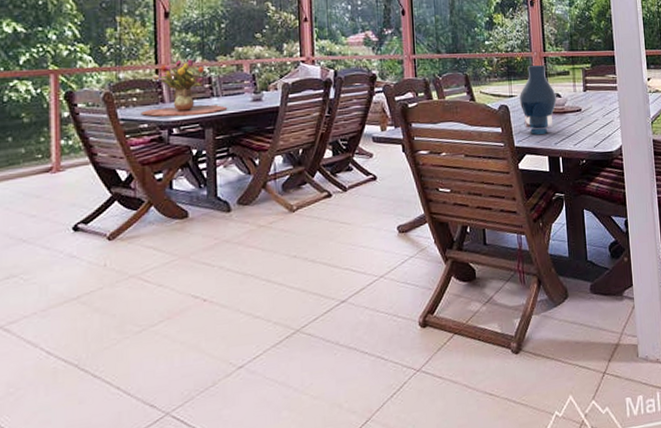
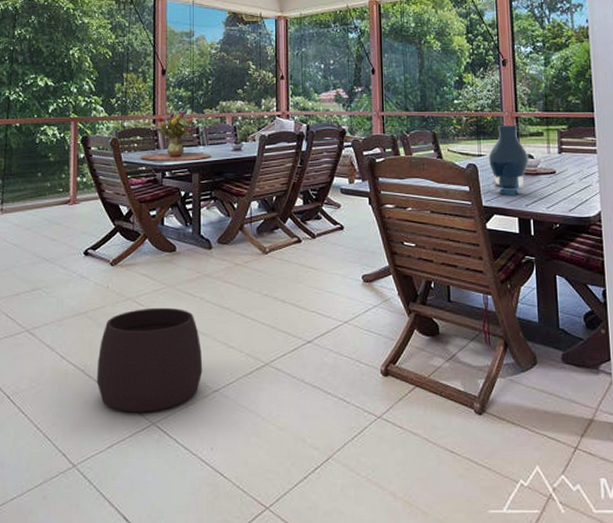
planter pot: none [94,281,225,406] -> present [96,307,203,413]

